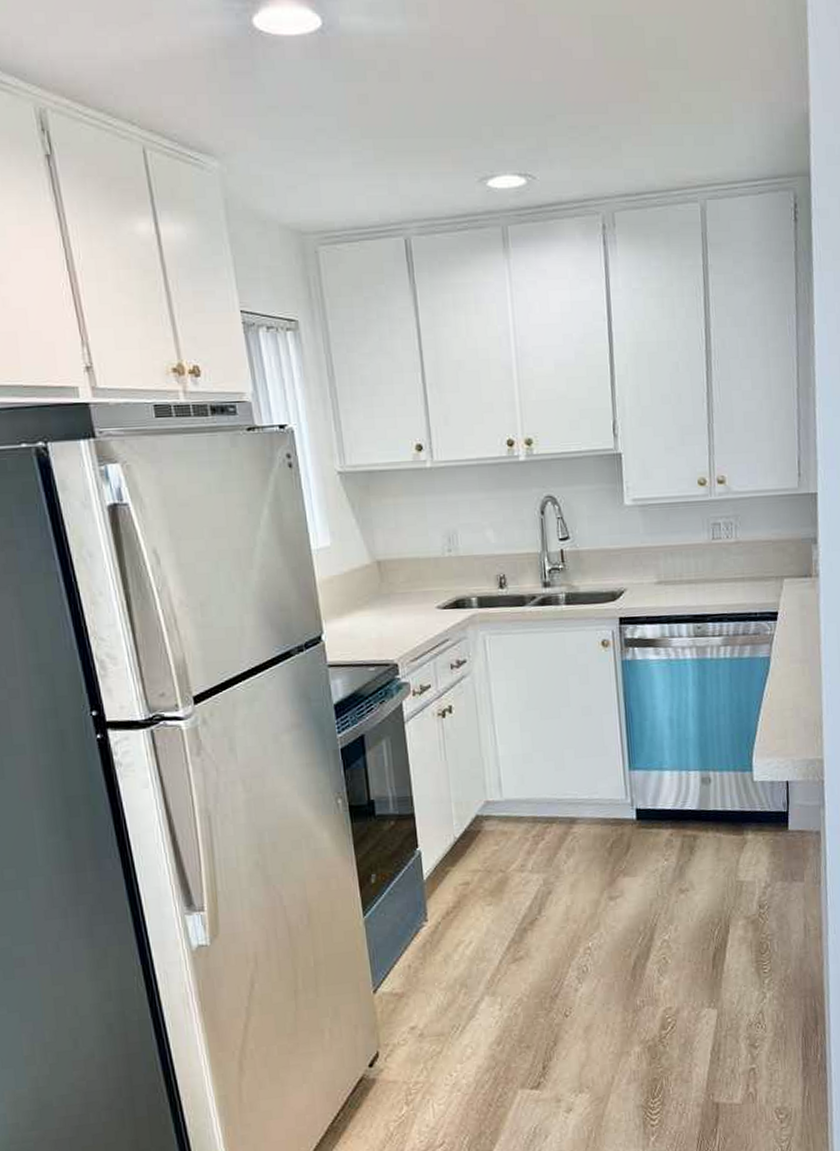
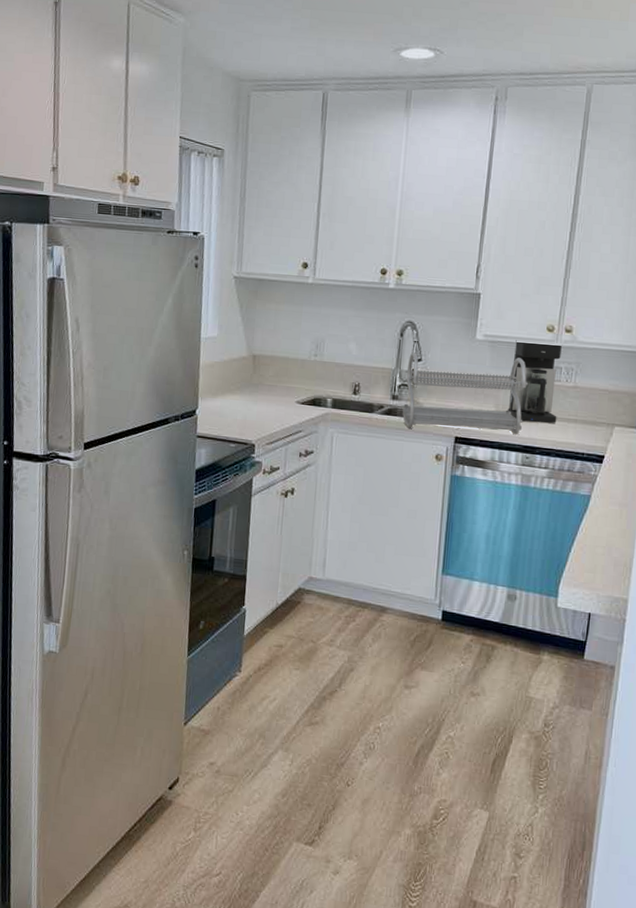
dish rack: none [553,519,689,616] -> present [401,351,528,435]
coffee maker: none [667,500,724,589] -> present [507,340,562,424]

